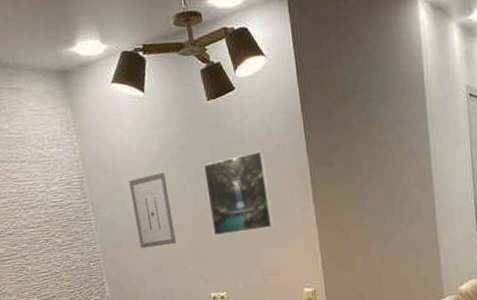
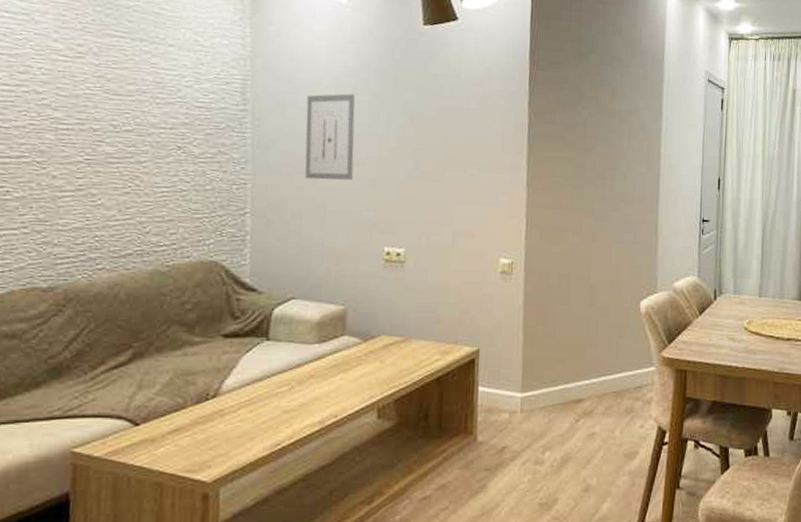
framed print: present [203,150,275,236] -> none [401,92,479,181]

